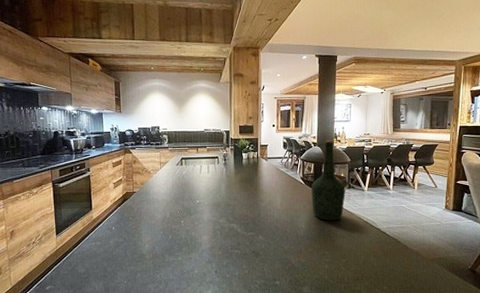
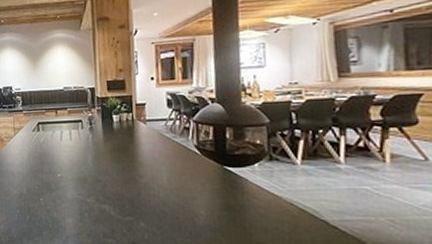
bottle: present [311,140,346,221] -> none [211,94,266,206]

